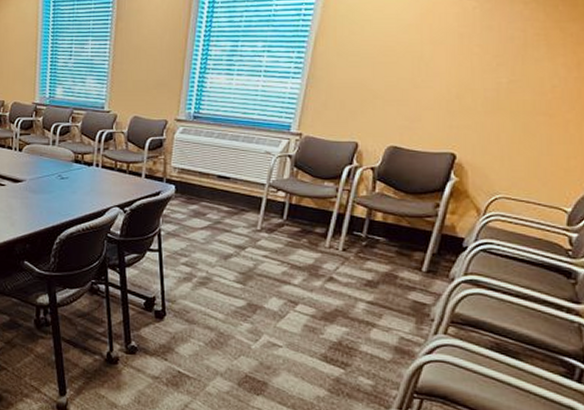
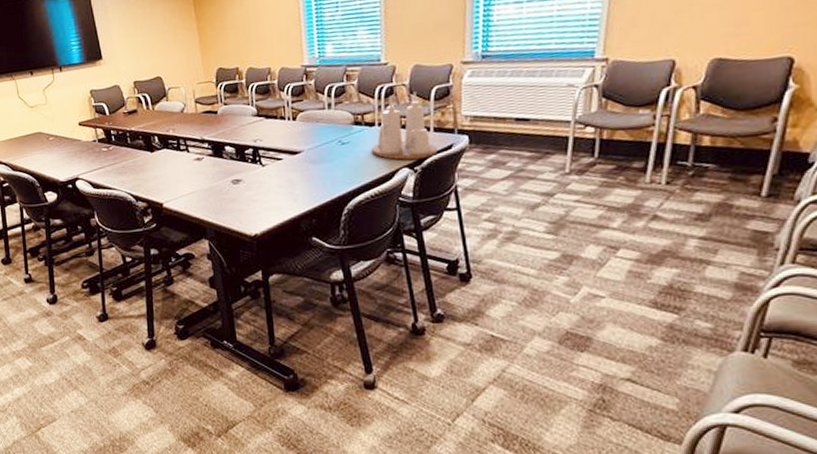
condiment set: none [86,140,146,201] -> present [371,91,437,160]

